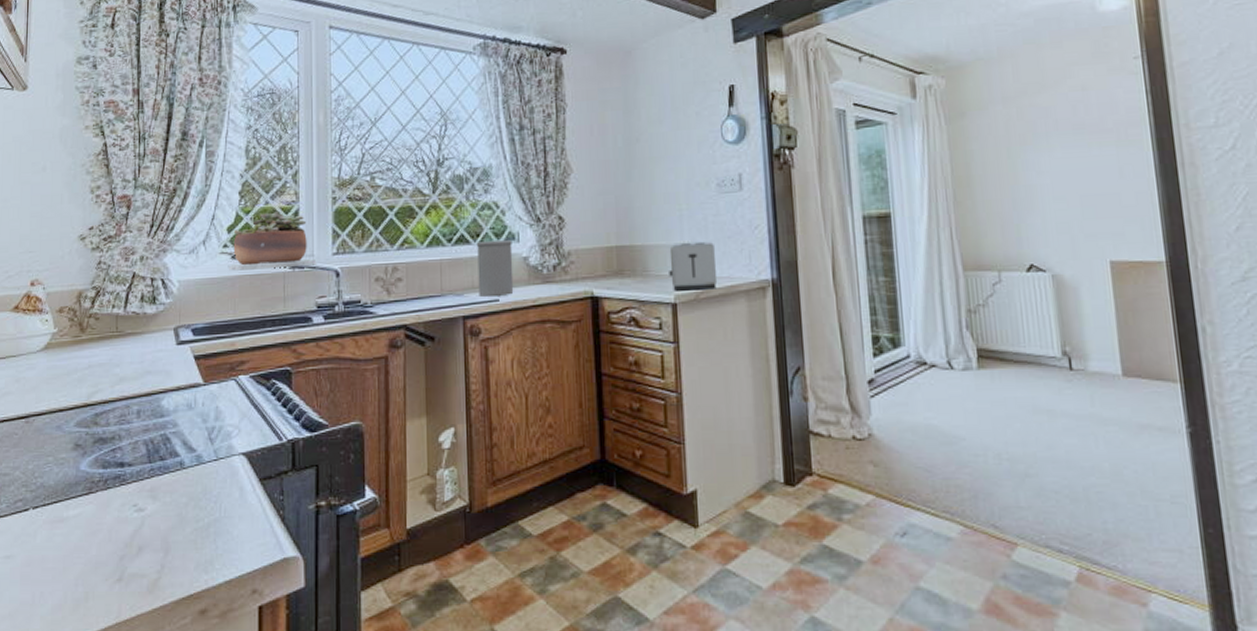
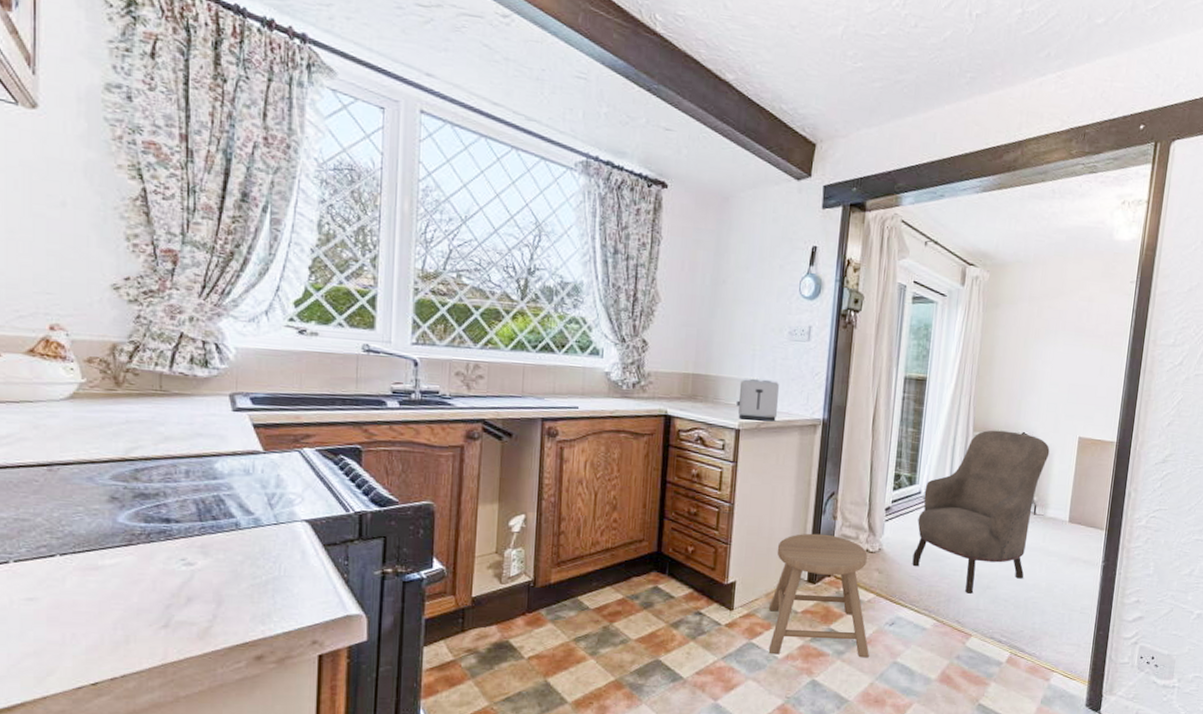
succulent plant: present [228,212,317,271] -> none [294,293,394,352]
canister: present [476,240,514,298] -> none [559,352,596,405]
stool: none [740,420,881,584] -> present [768,533,869,658]
armchair: none [912,265,1074,486] -> present [912,430,1050,594]

